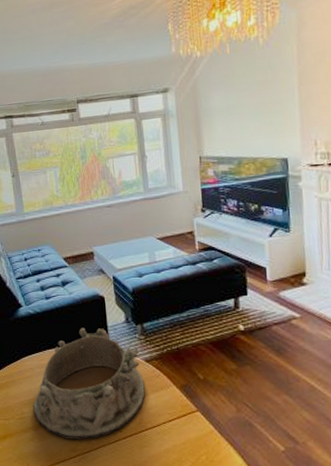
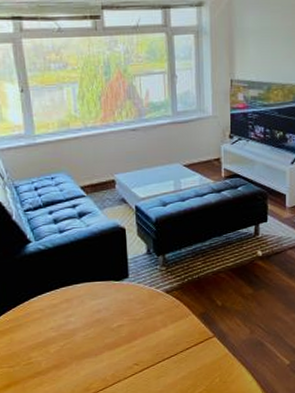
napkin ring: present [32,327,146,440] -> none [41,261,165,380]

